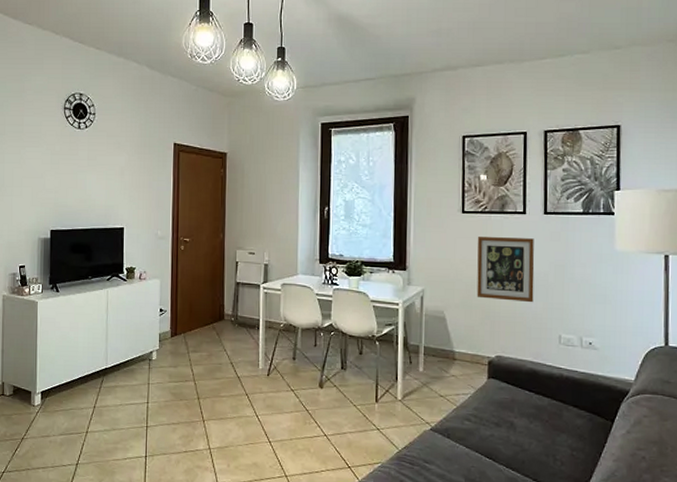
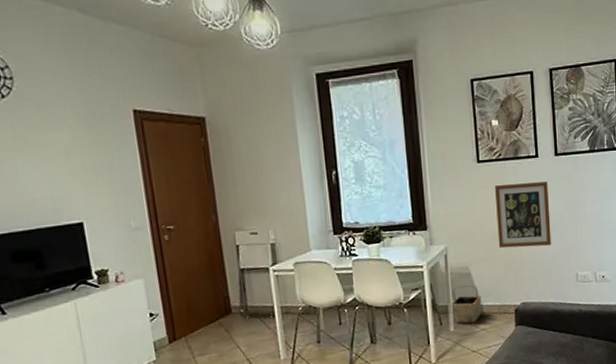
basket: none [421,328,455,367] -> present [450,285,482,324]

